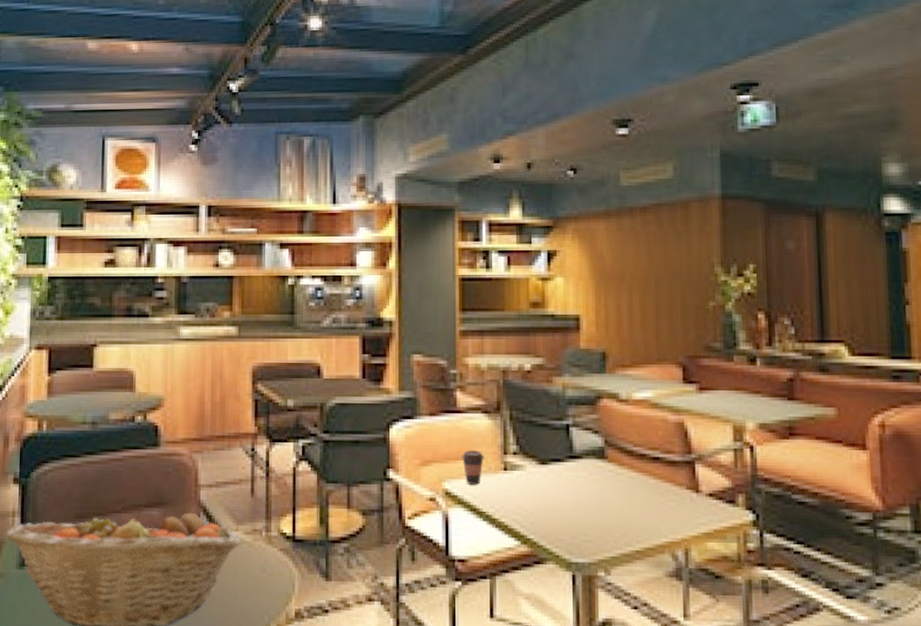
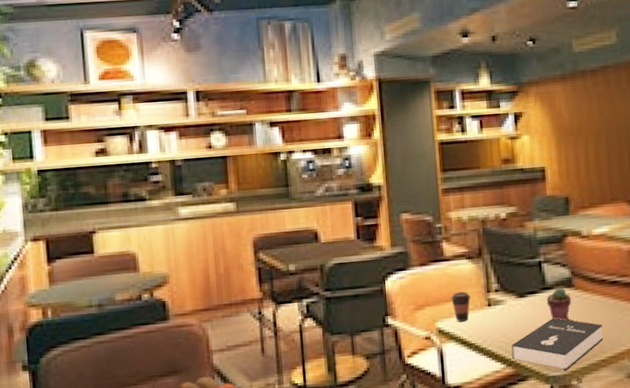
booklet: none [528,493,640,557] -> present [511,318,604,370]
potted succulent: none [573,457,603,498] -> present [546,287,572,321]

